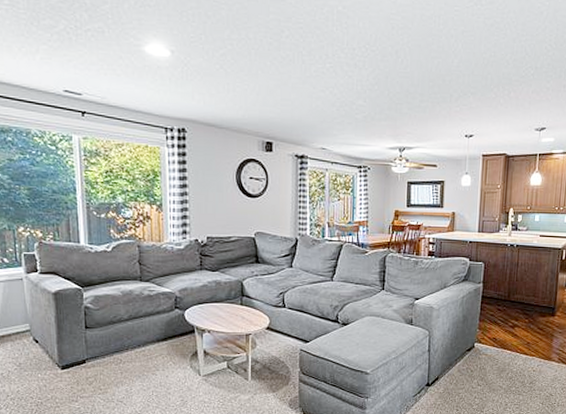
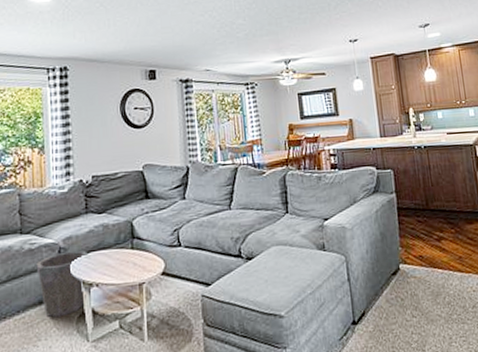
waste bin: none [155,300,202,354] -> present [36,250,89,317]

